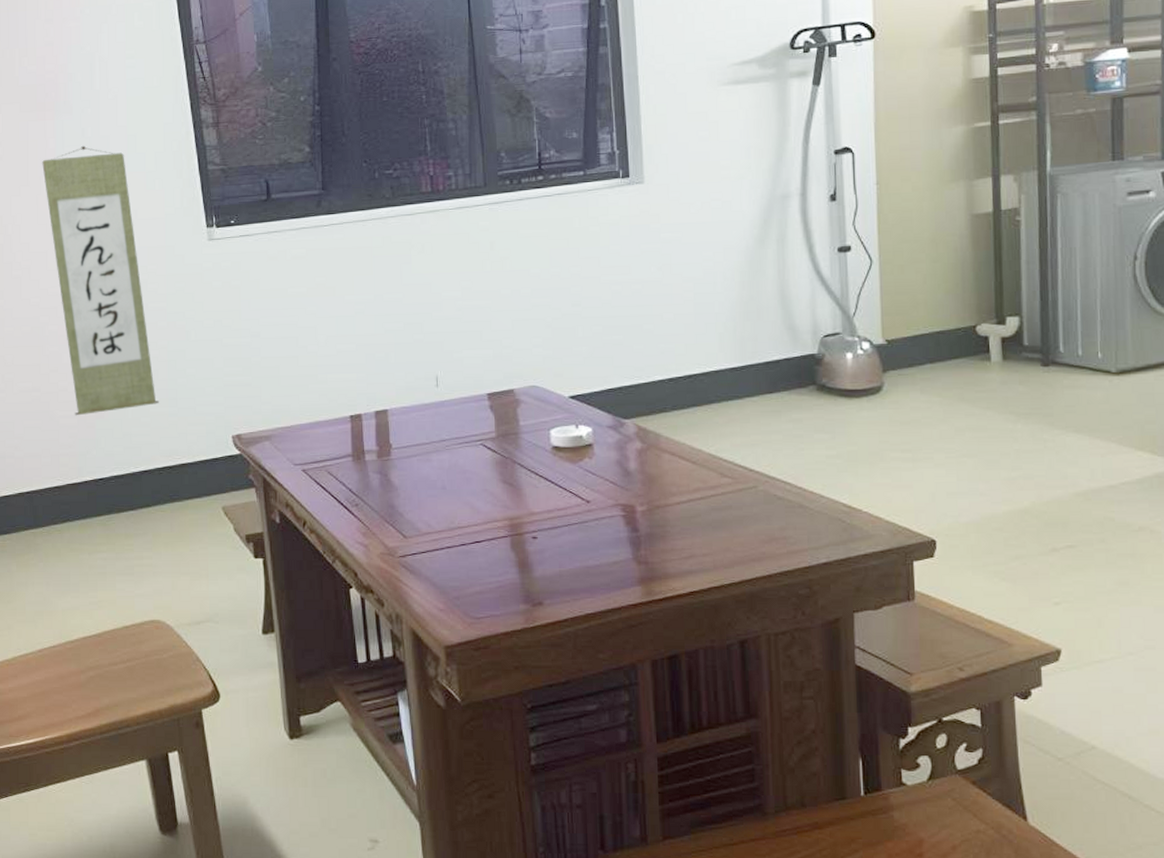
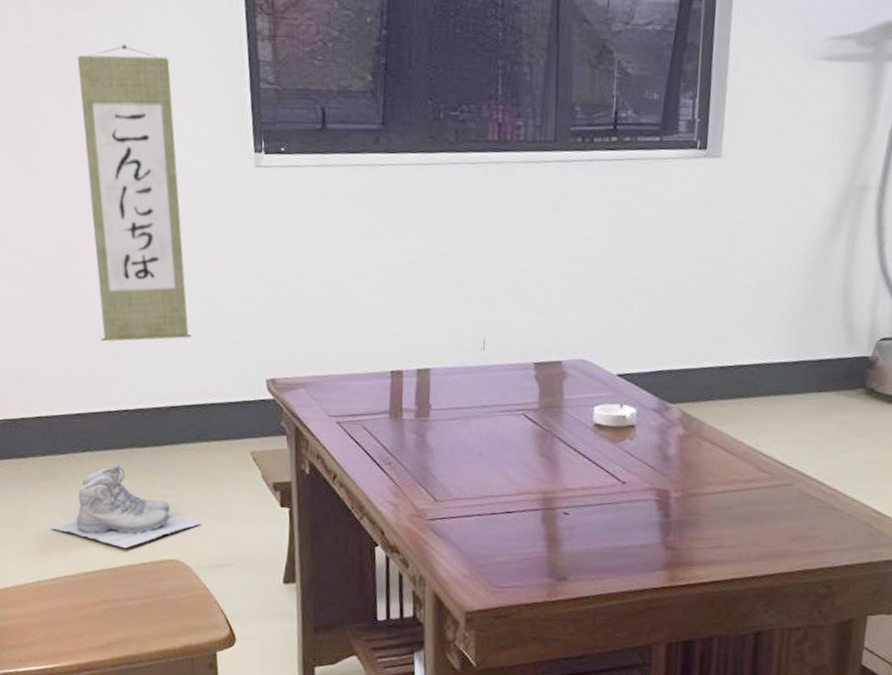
boots: none [34,530,180,614] -> present [50,462,202,549]

